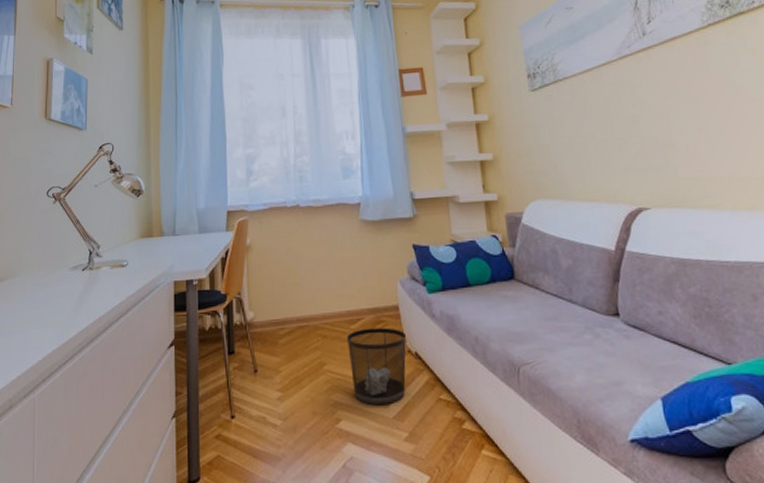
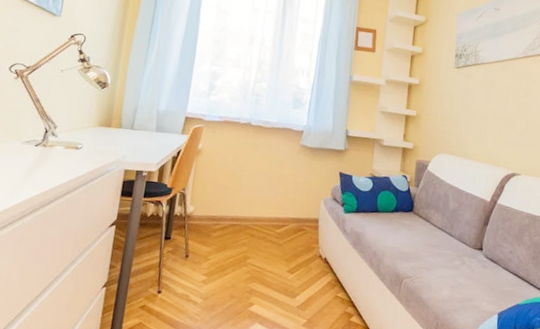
waste bin: present [347,327,407,406] -> none [268,233,321,296]

